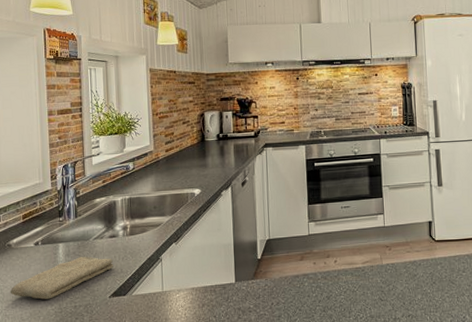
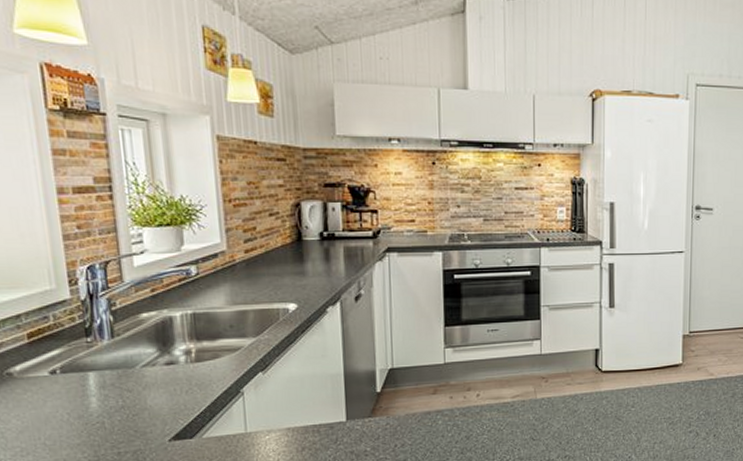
washcloth: present [10,256,114,300] -> none [15,389,173,445]

